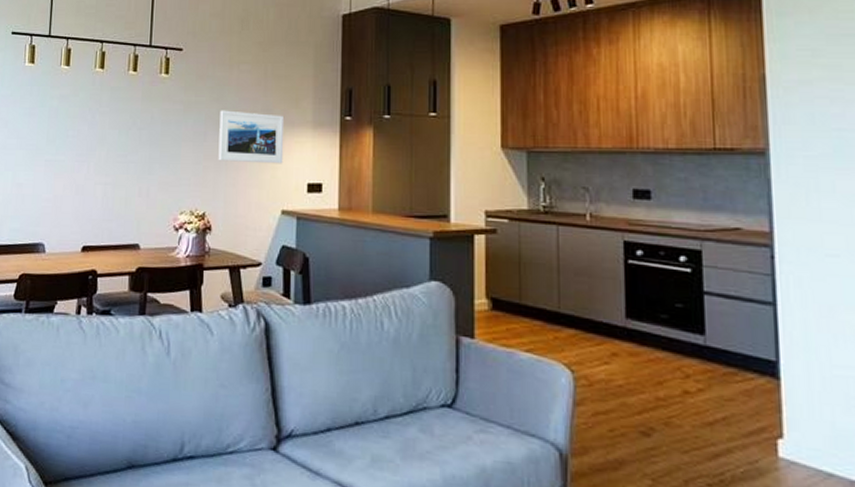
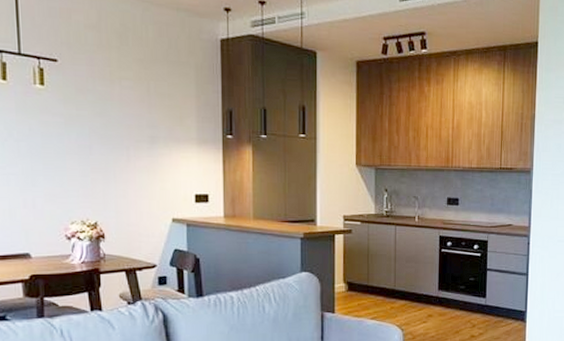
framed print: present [218,110,285,164] -> none [104,125,171,177]

